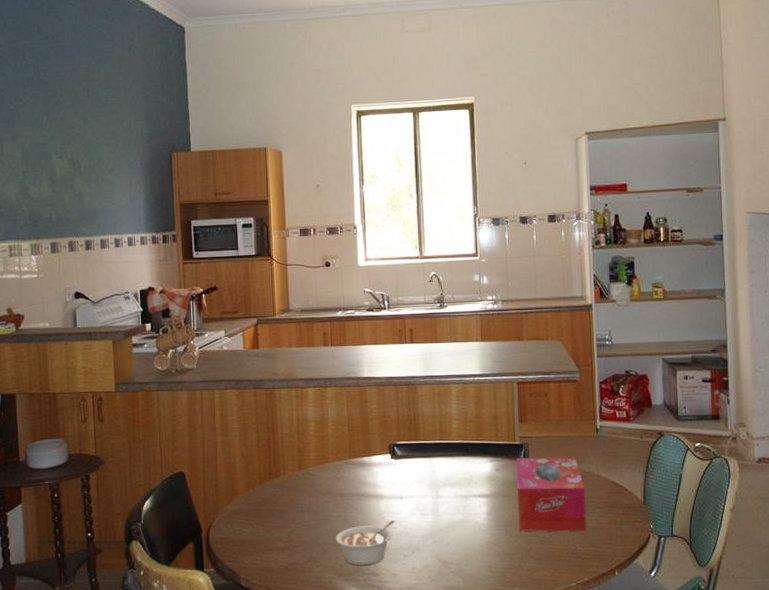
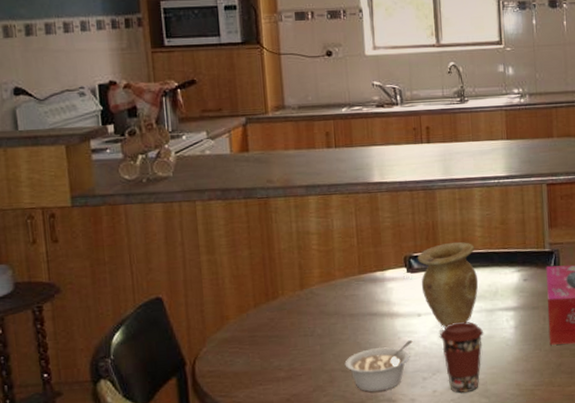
vase: none [400,432,455,510] -> present [417,242,479,327]
coffee cup: none [418,506,459,571] -> present [439,322,484,393]

